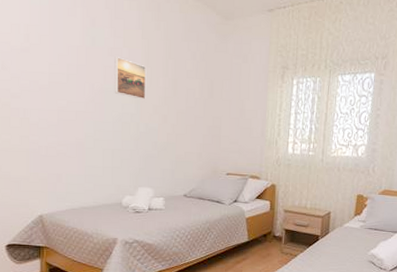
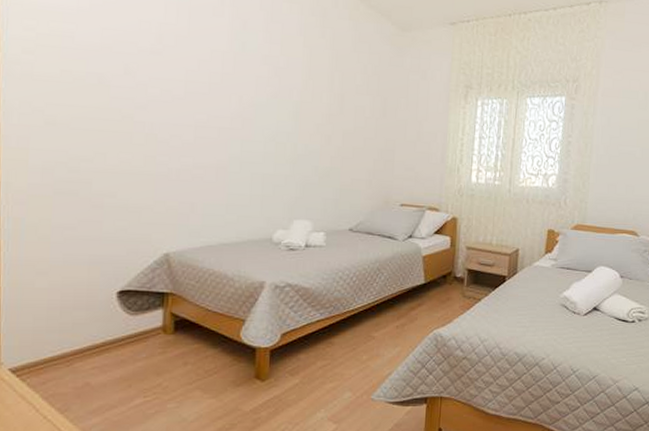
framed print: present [114,57,147,100] -> none [267,66,308,117]

